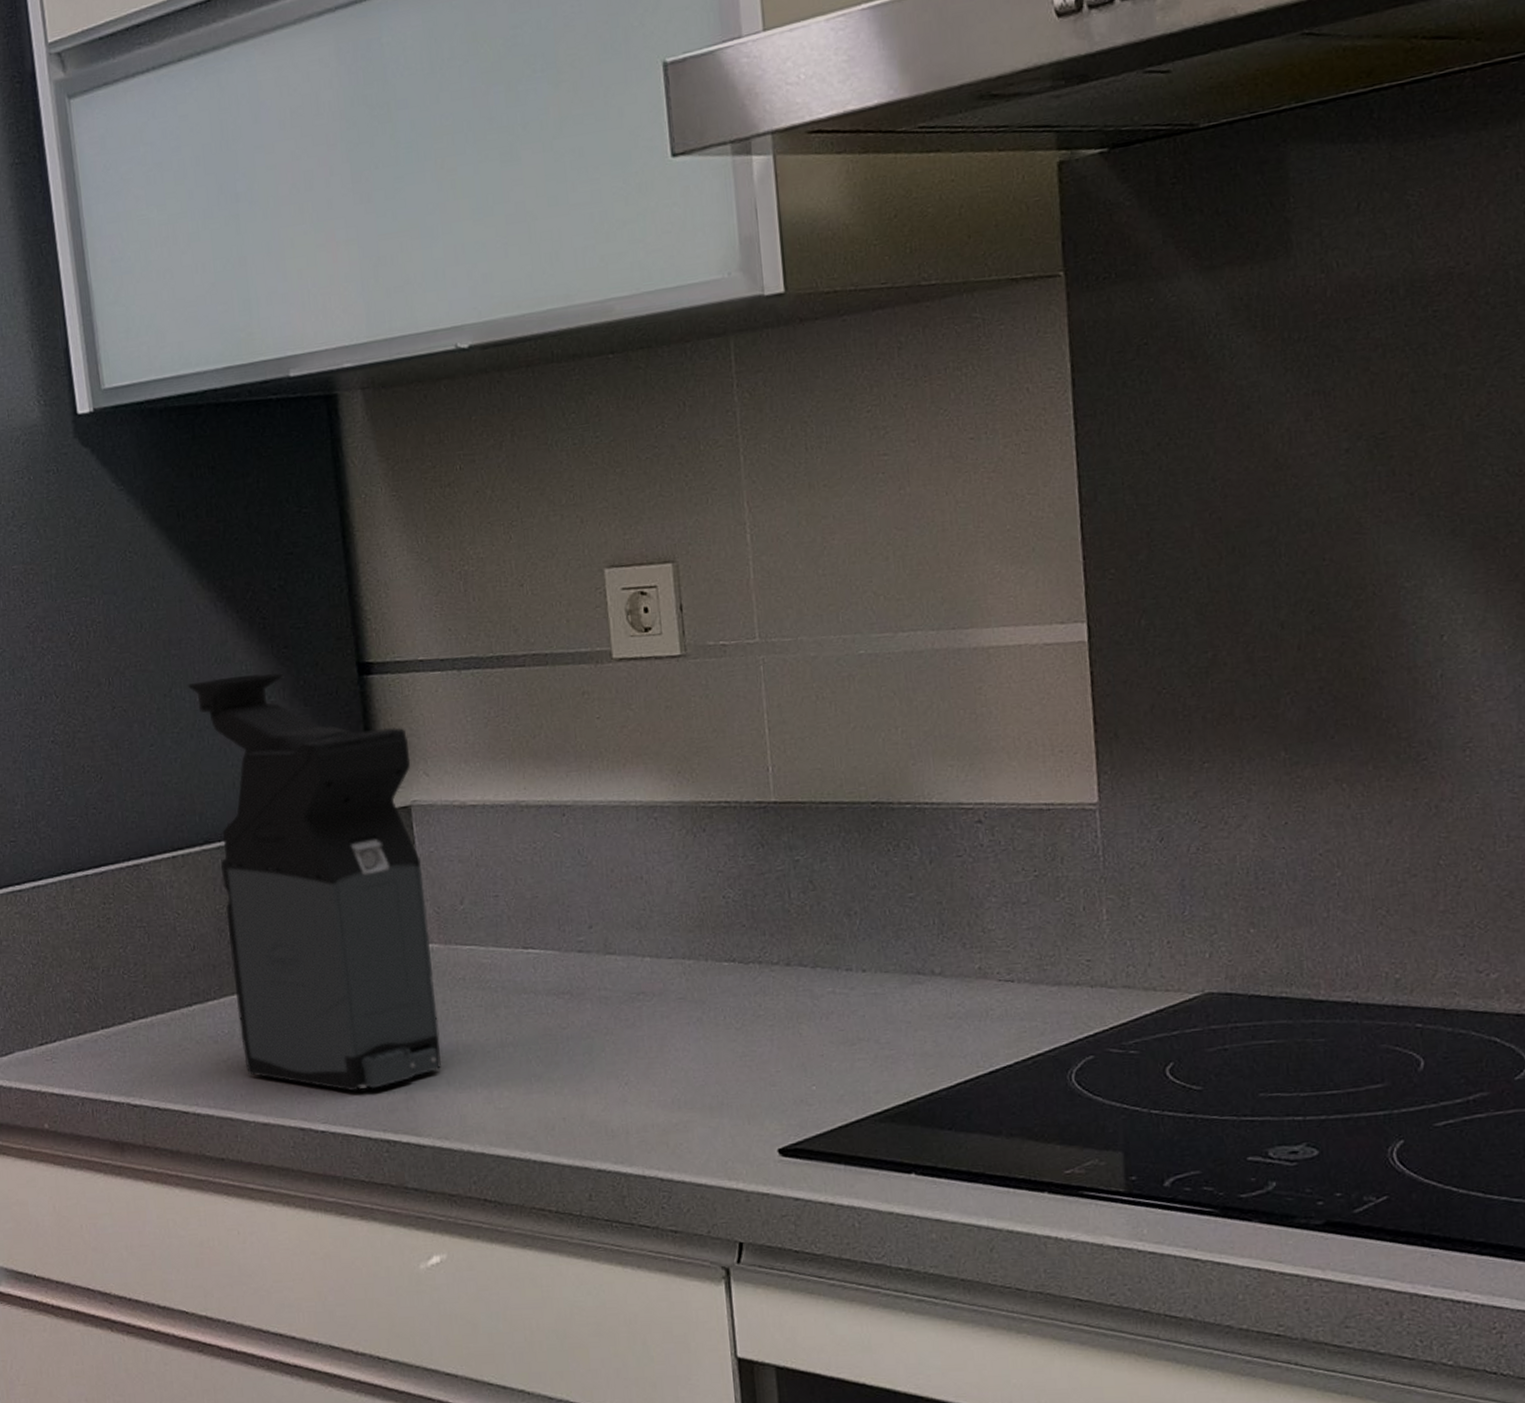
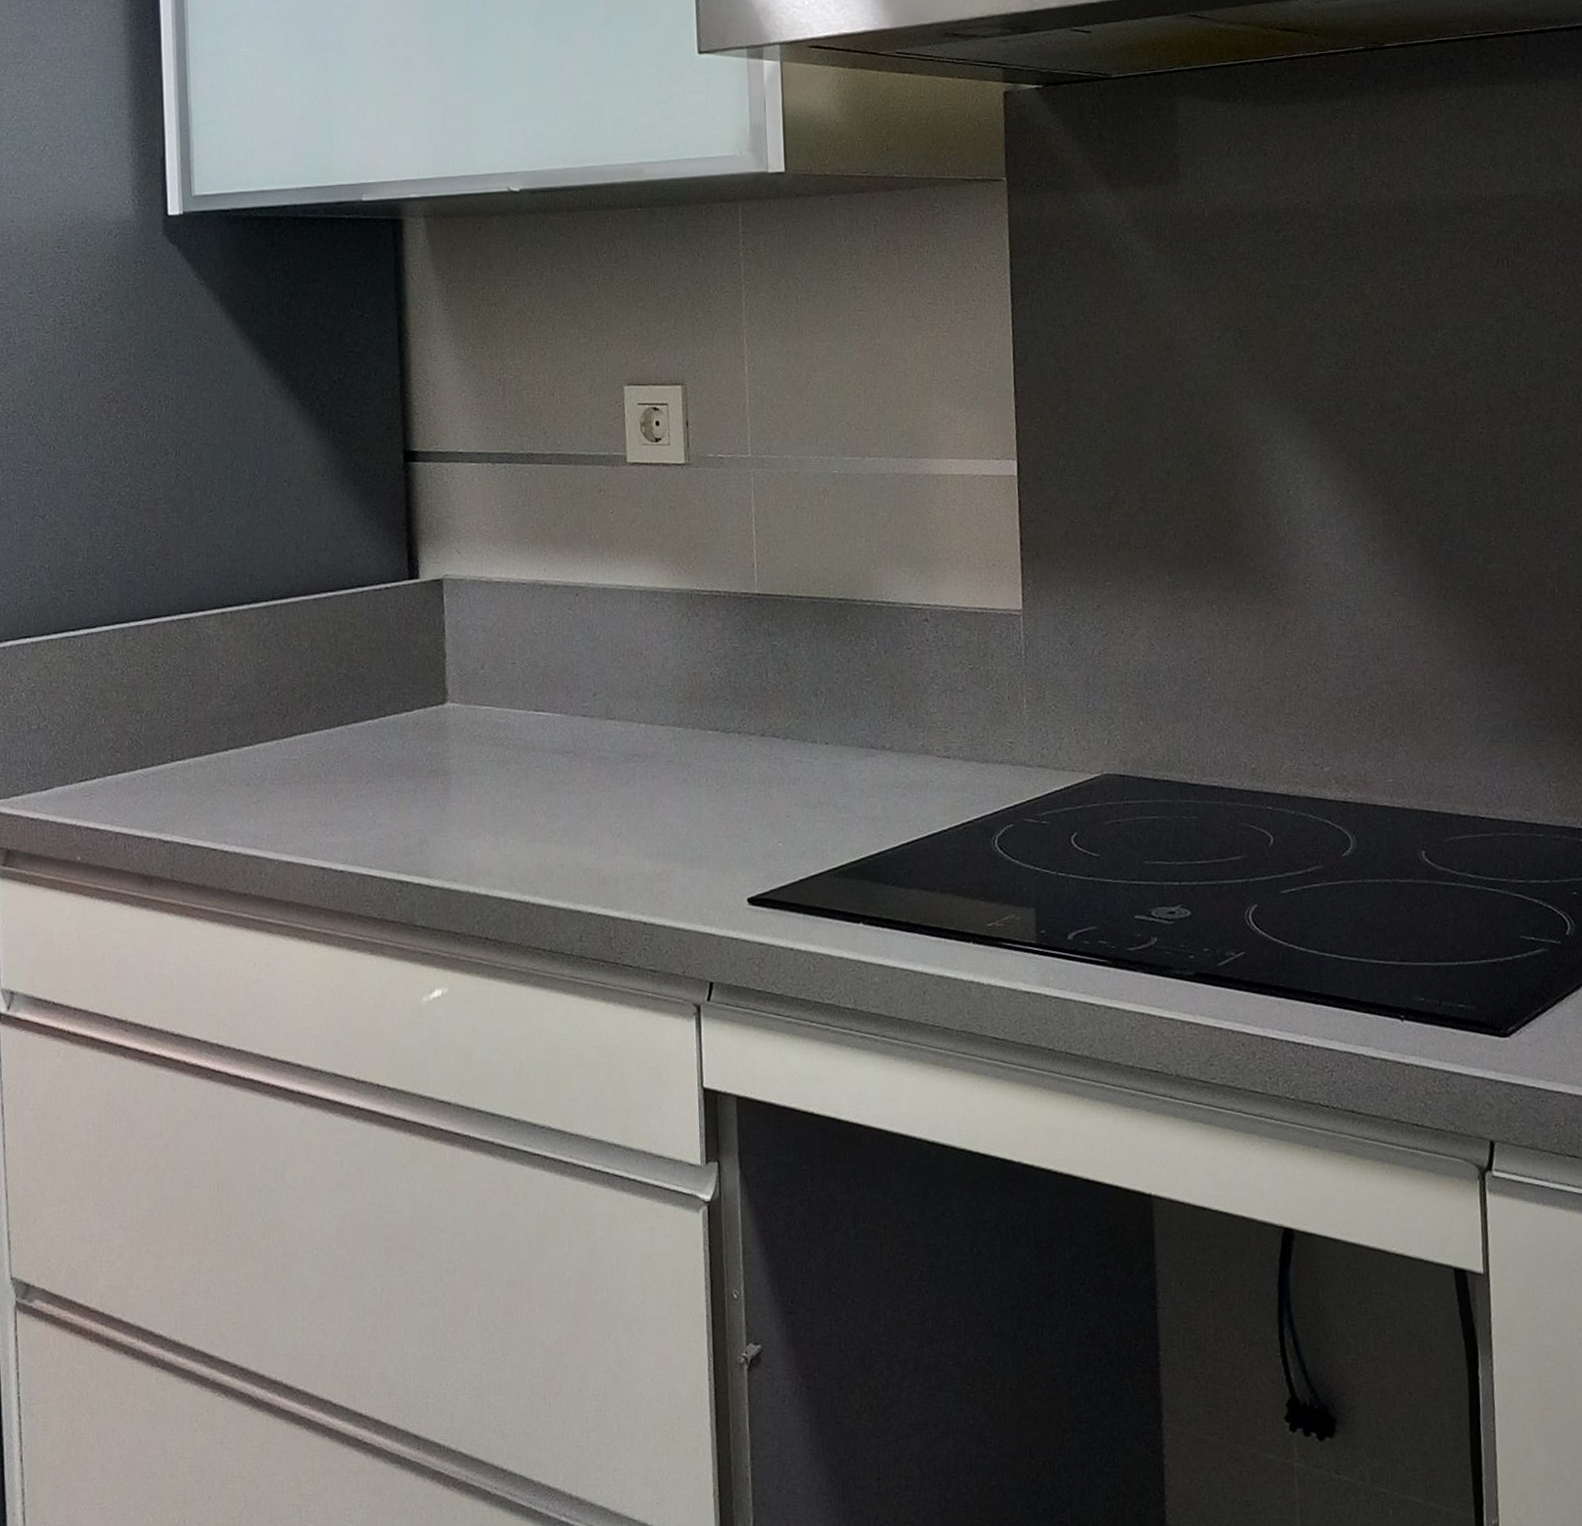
coffee maker: present [187,672,442,1092] -> none [248,454,455,835]

